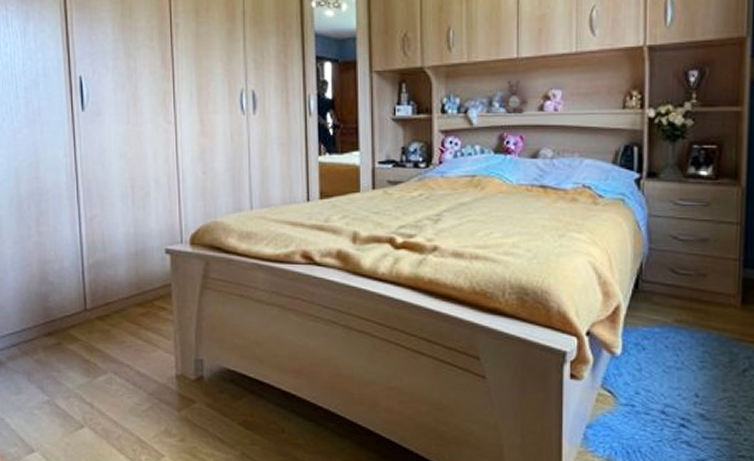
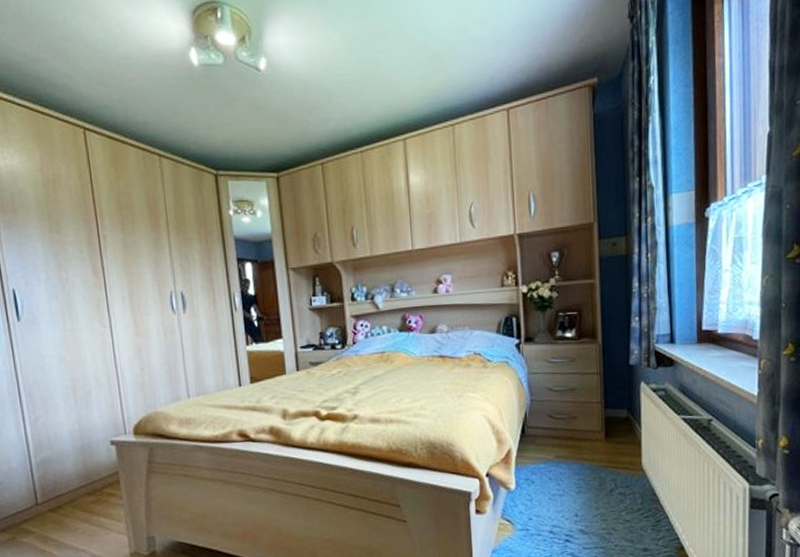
stuffed animal: present [499,79,527,113] -> none [400,268,423,297]

